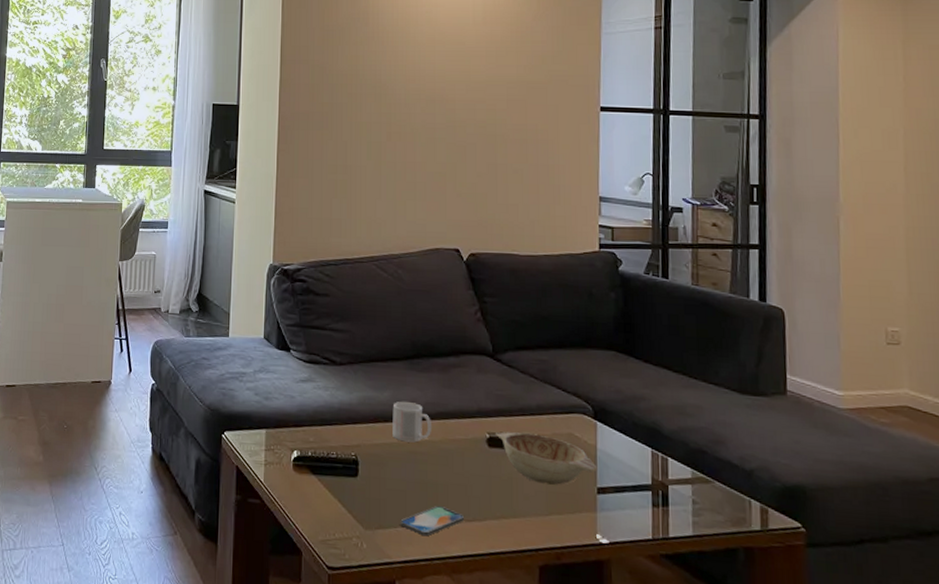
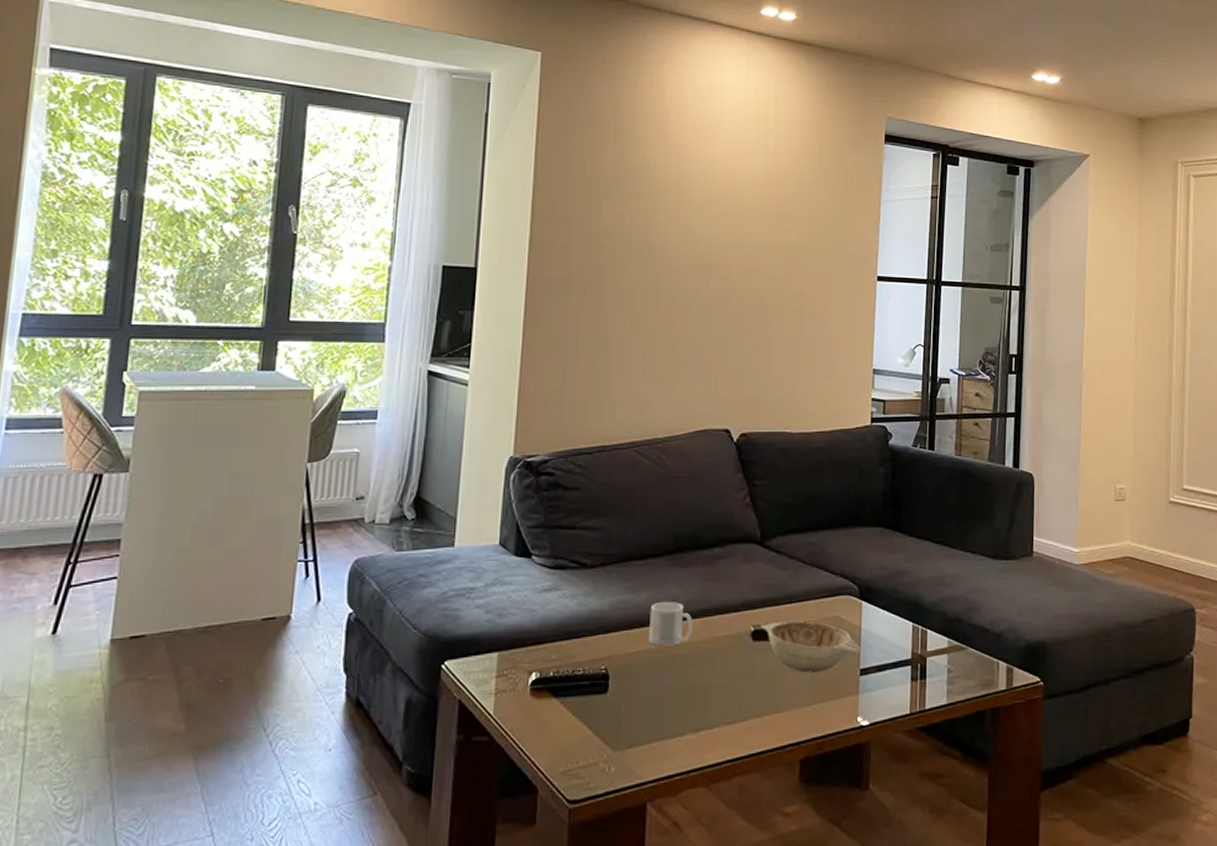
smartphone: present [400,505,465,537] -> none [654,711,725,748]

